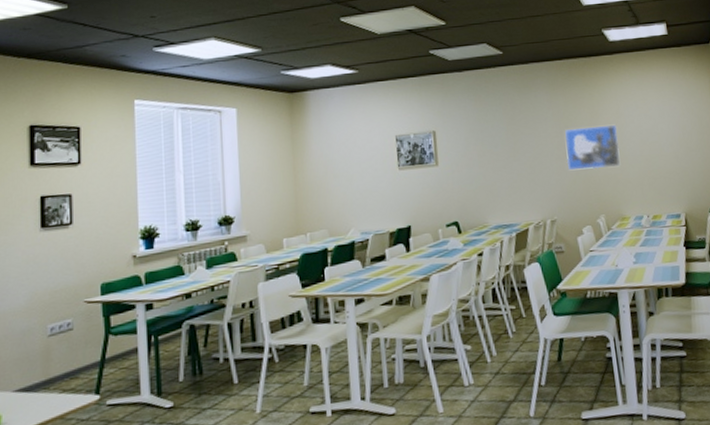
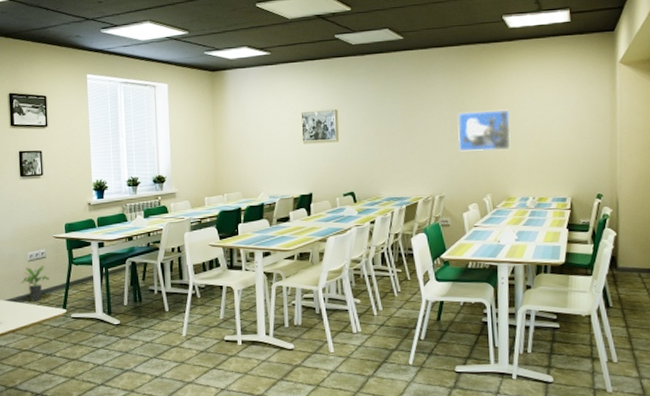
potted plant: none [34,340,77,389] -> present [19,266,50,301]

